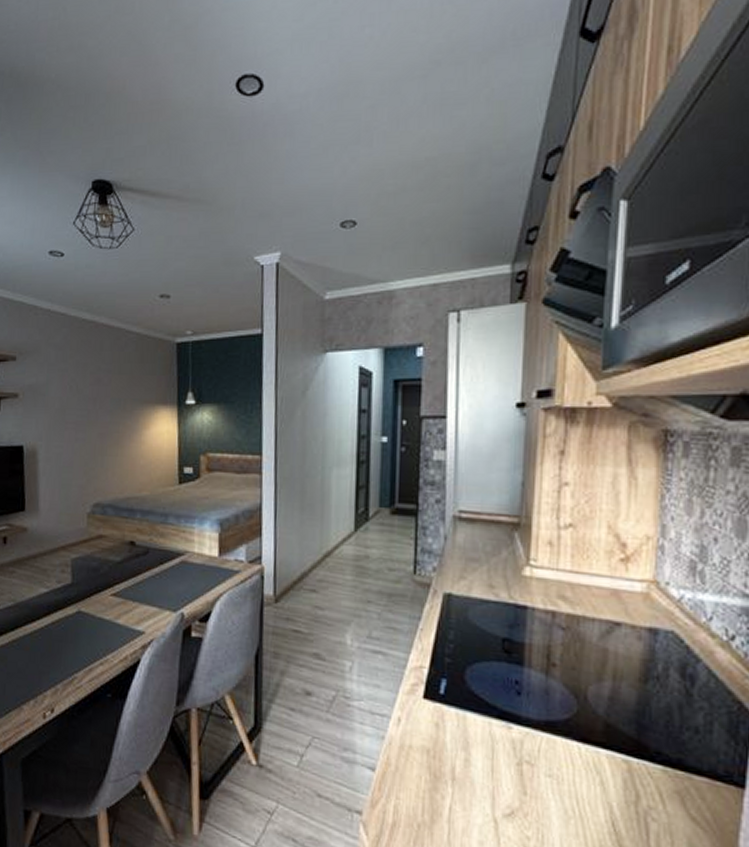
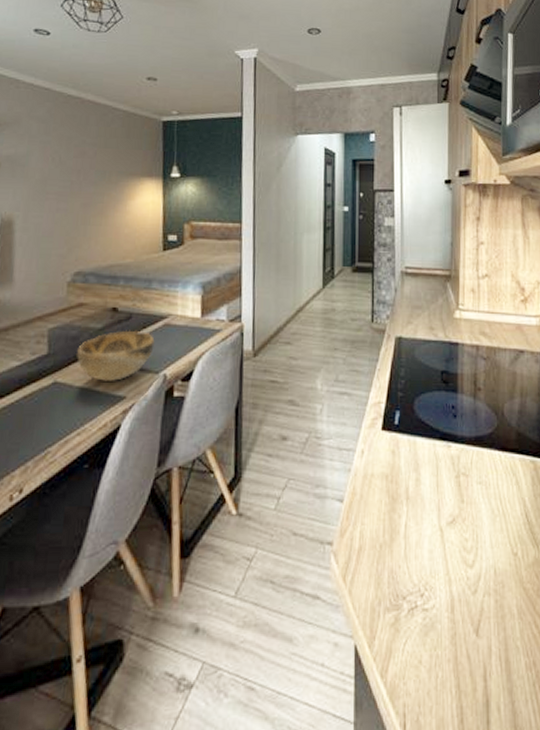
decorative bowl: none [98,565,172,615] -> present [77,330,155,381]

